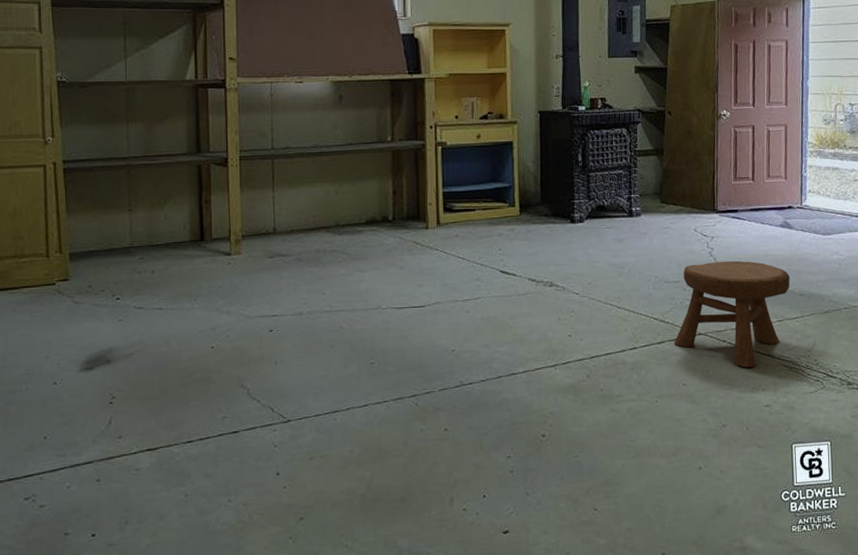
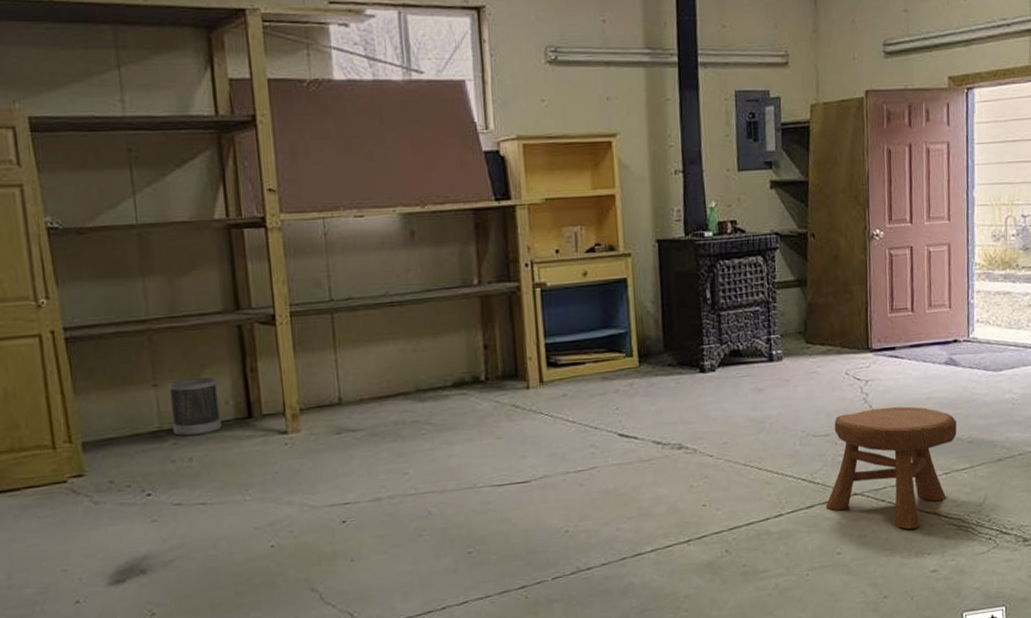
wastebasket: none [140,205,180,253] -> present [168,376,222,437]

